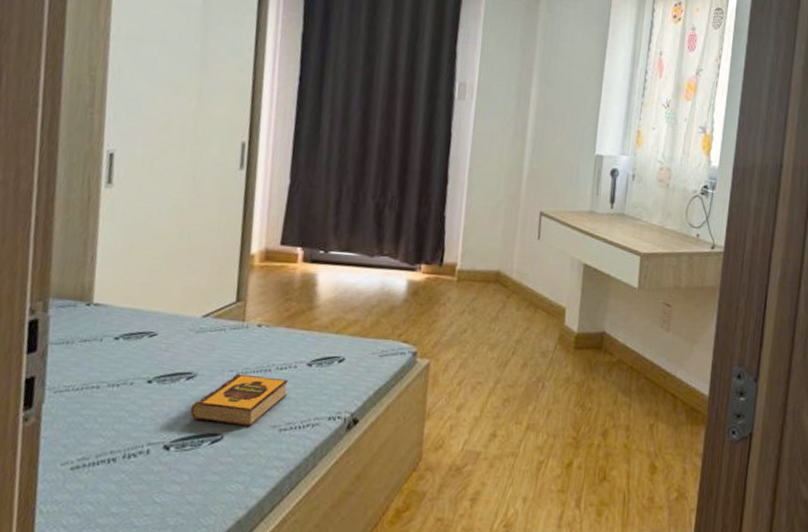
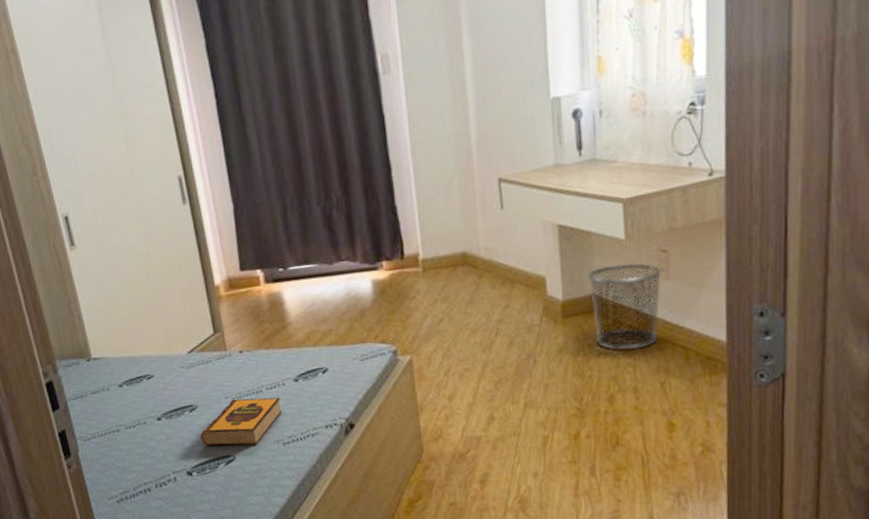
waste bin: none [600,309,663,390] -> present [588,262,661,350]

